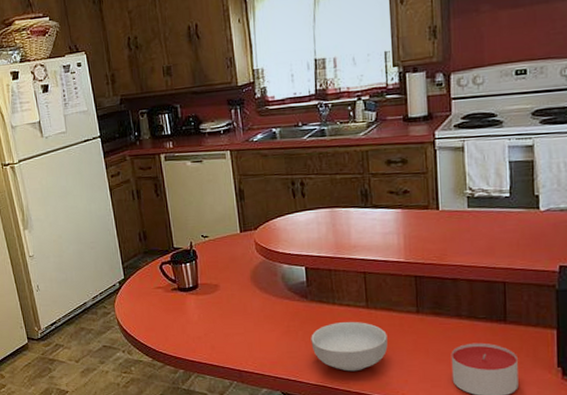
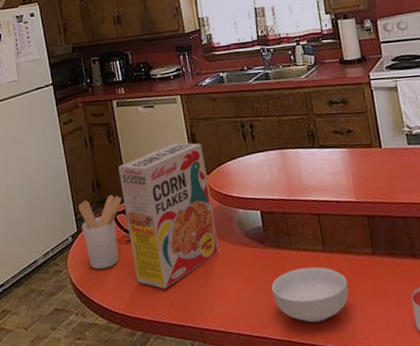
utensil holder: none [125,245,168,314] -> present [78,194,122,270]
cereal box: none [165,198,261,334] -> present [118,142,219,289]

